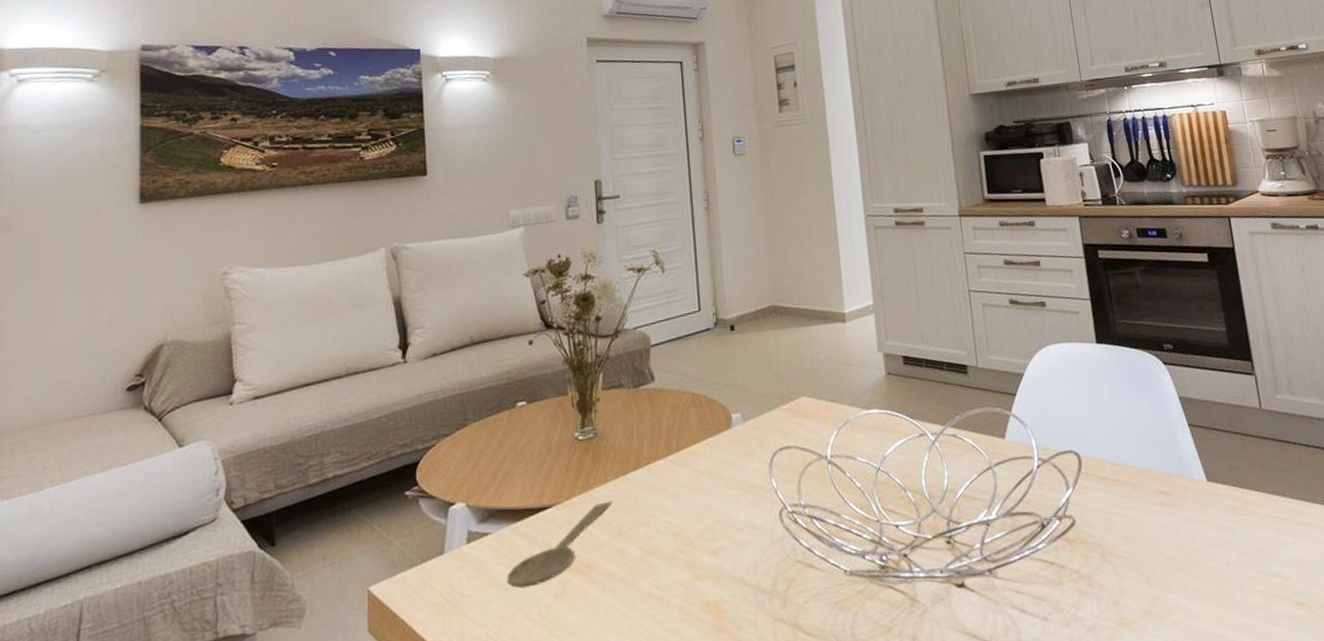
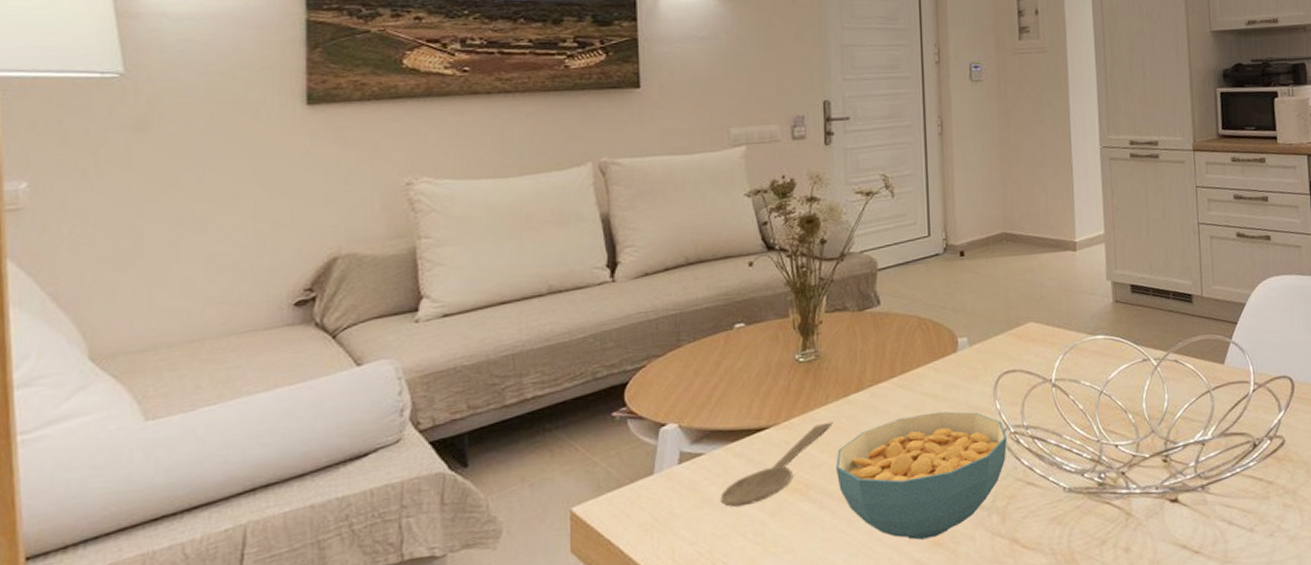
cereal bowl: none [616,489,785,625] -> present [835,411,1007,540]

